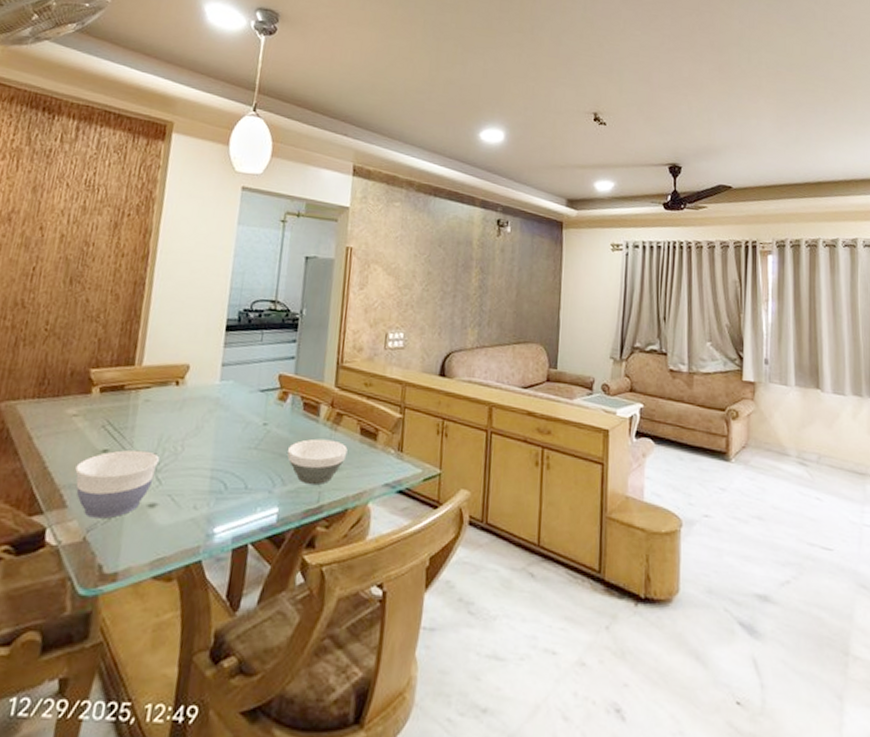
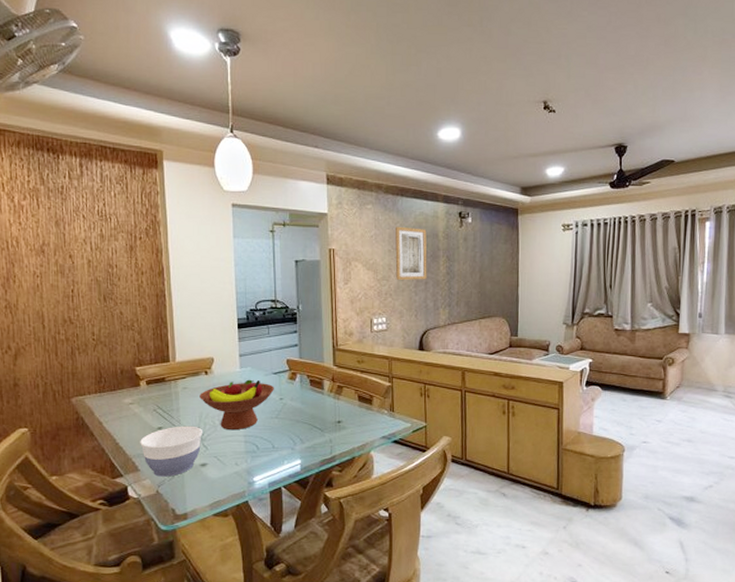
fruit bowl: none [163,395,259,462] -> present [200,379,274,431]
bowl: present [287,438,348,485] -> none [301,407,350,442]
wall art: none [420,228,460,293] -> present [395,226,427,280]

